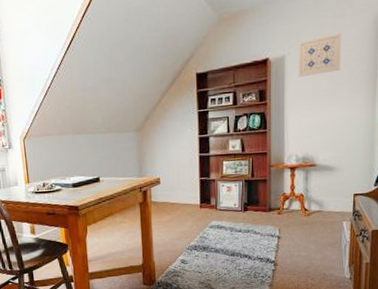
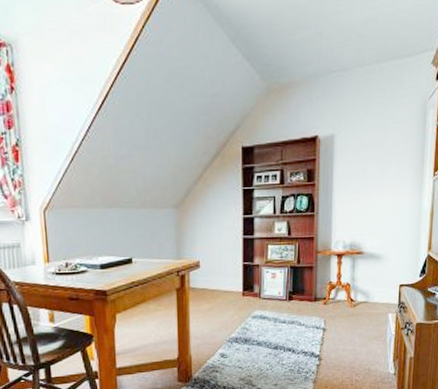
wall art: present [298,33,342,78] -> none [347,115,391,159]

